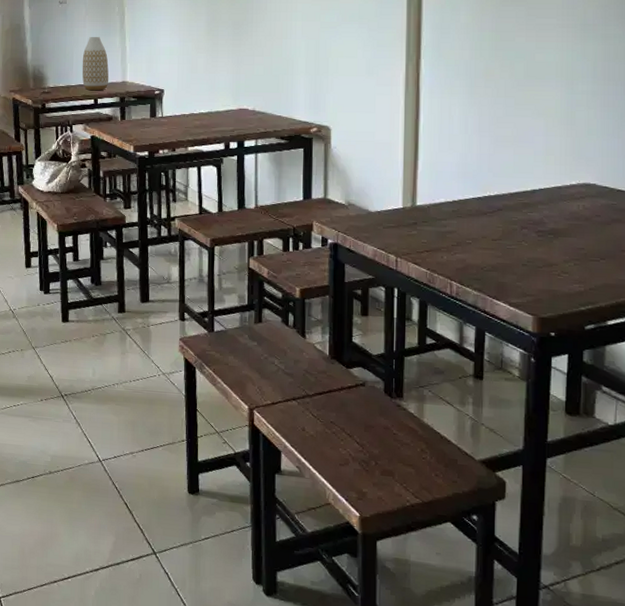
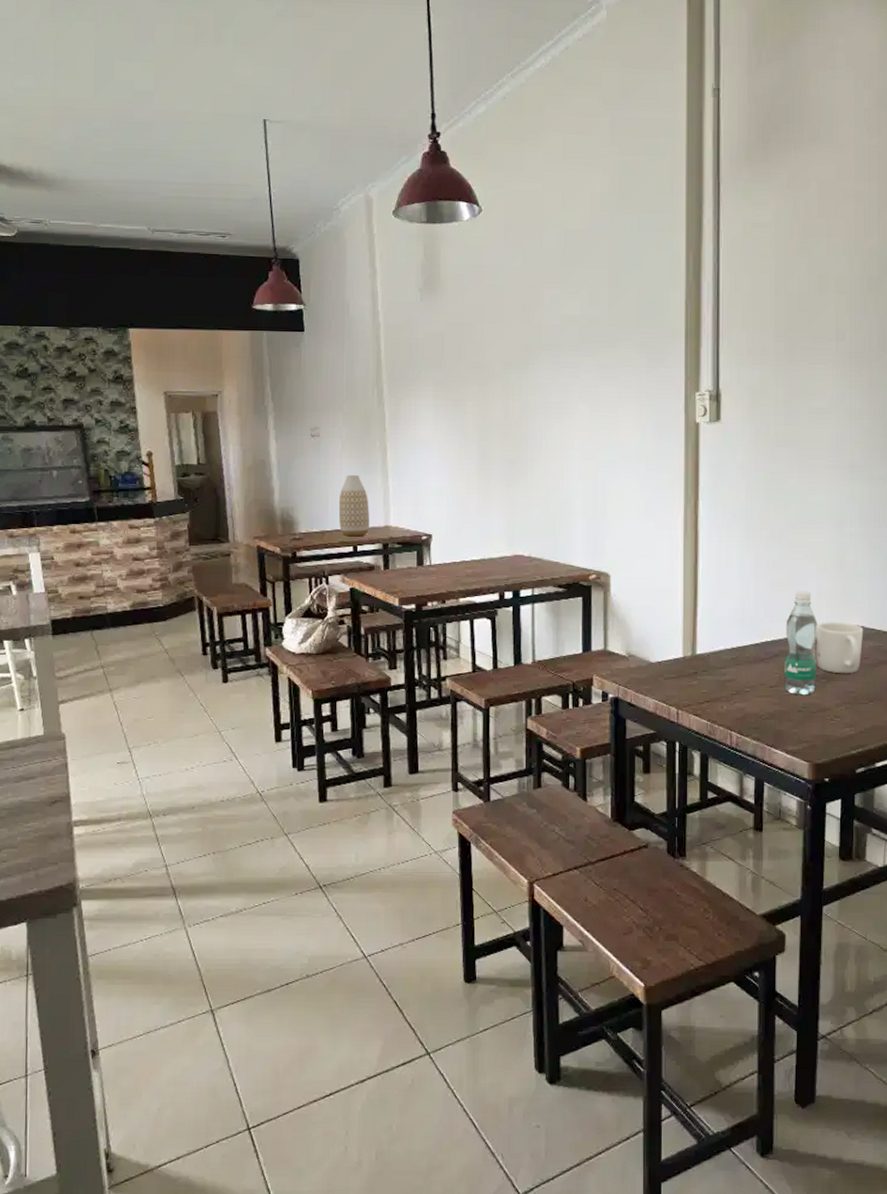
bottle: none [508,147,545,250] -> present [785,590,818,696]
mug: none [543,178,596,231] -> present [817,622,864,674]

